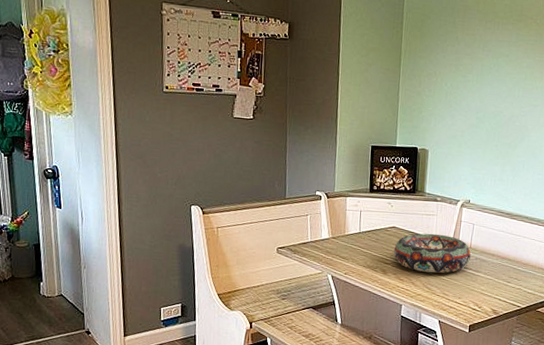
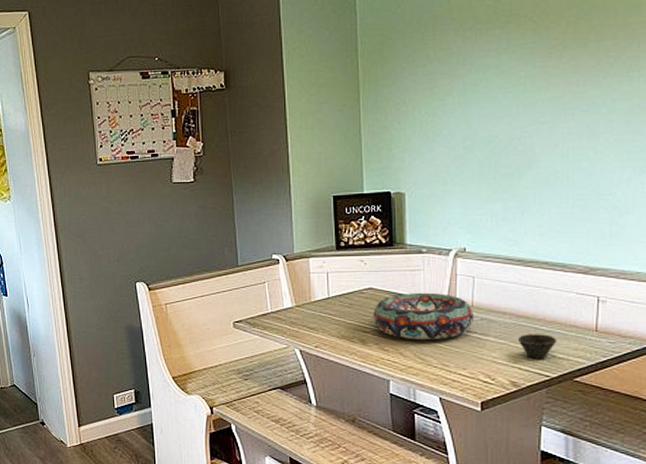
cup: none [500,272,529,293] -> present [517,334,557,359]

